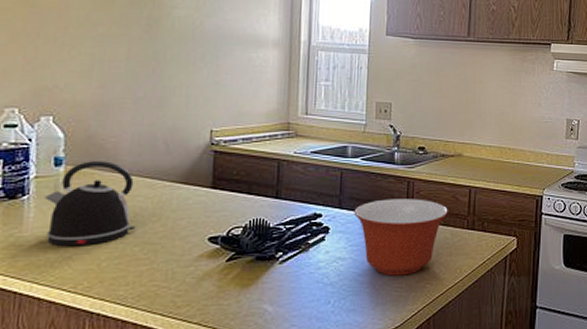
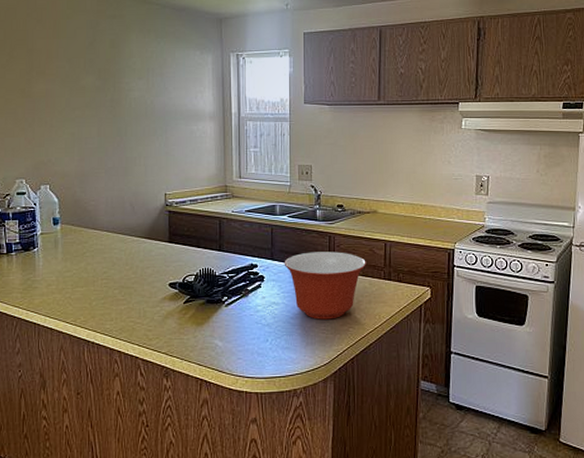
kettle: present [44,161,135,247] -> none [48,221,114,289]

